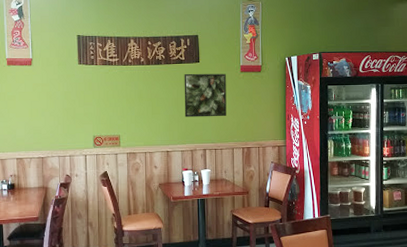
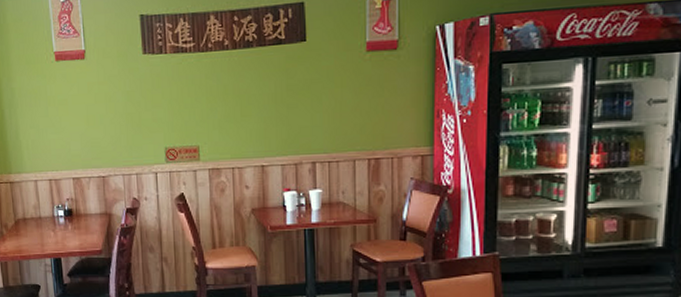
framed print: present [184,73,227,118] -> none [284,55,346,119]

